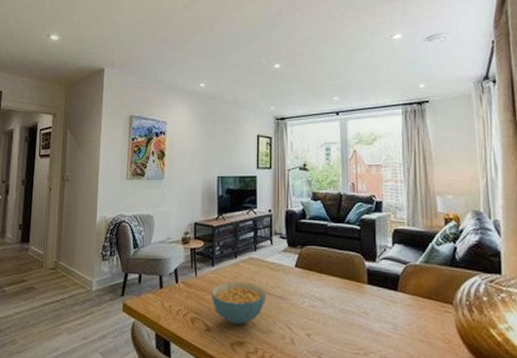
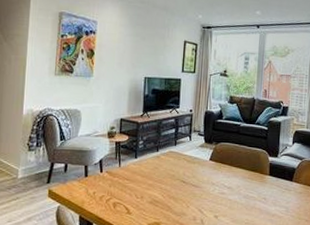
cereal bowl: present [210,282,267,325] -> none [132,172,183,209]

